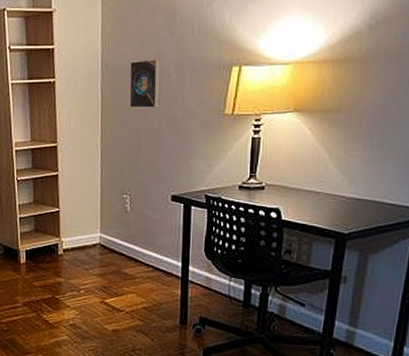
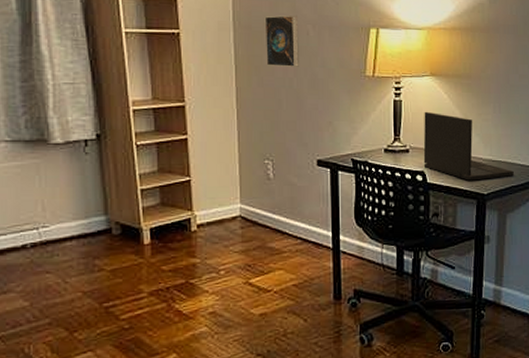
laptop: none [279,148,382,219] -> present [423,111,514,181]

